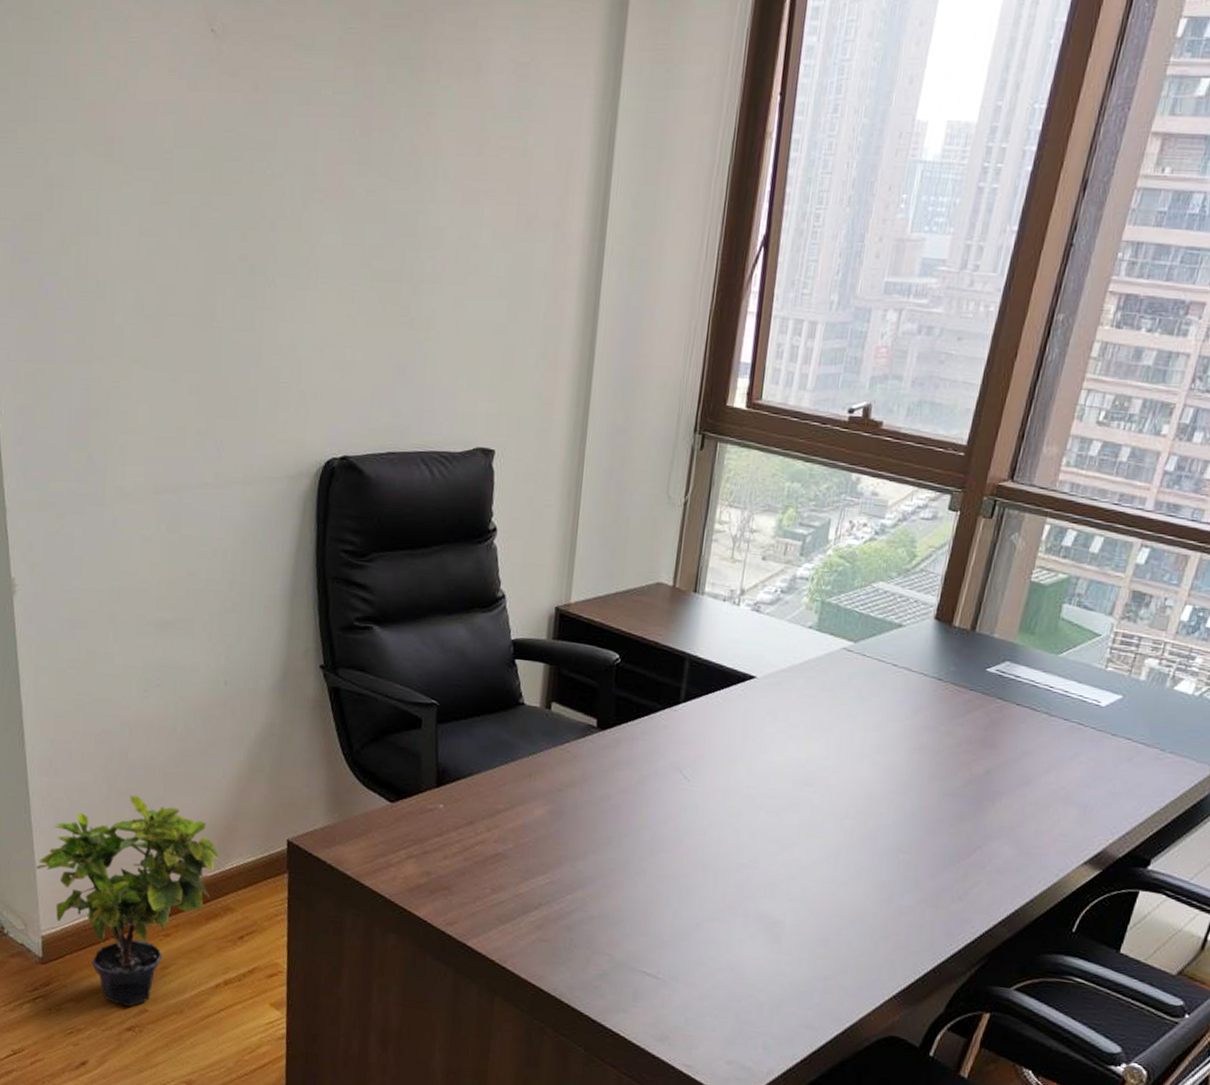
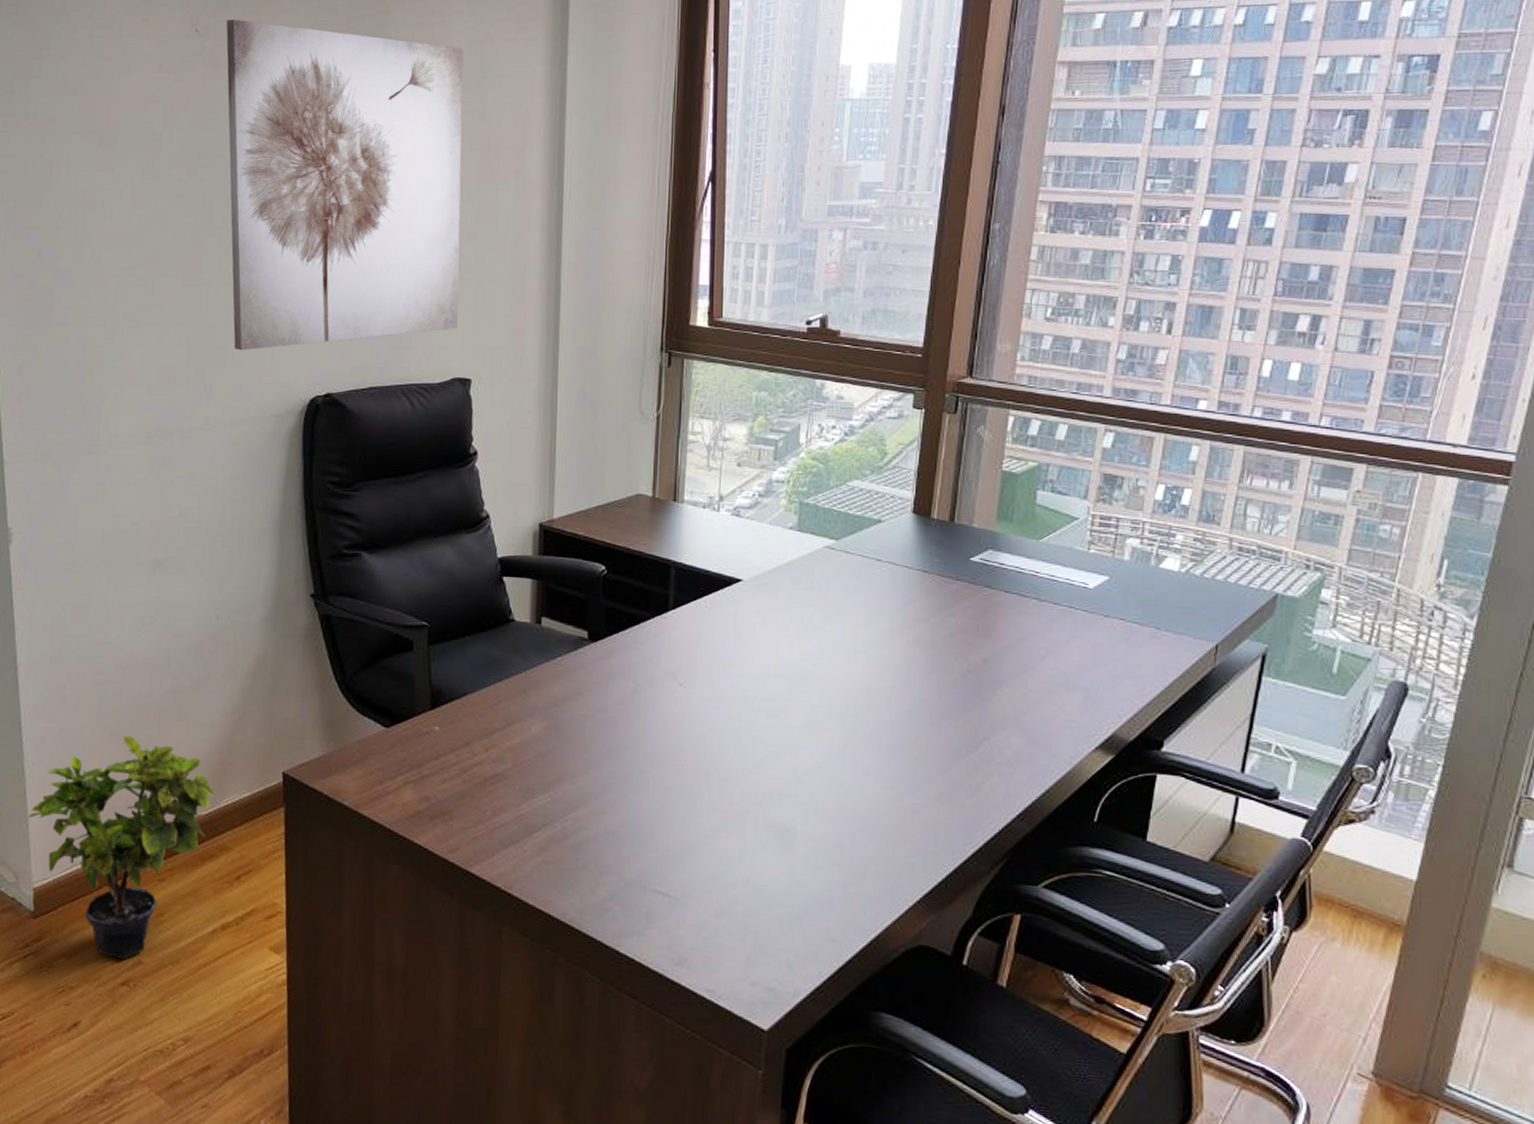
wall art: none [245,20,507,404] -> present [226,19,464,351]

